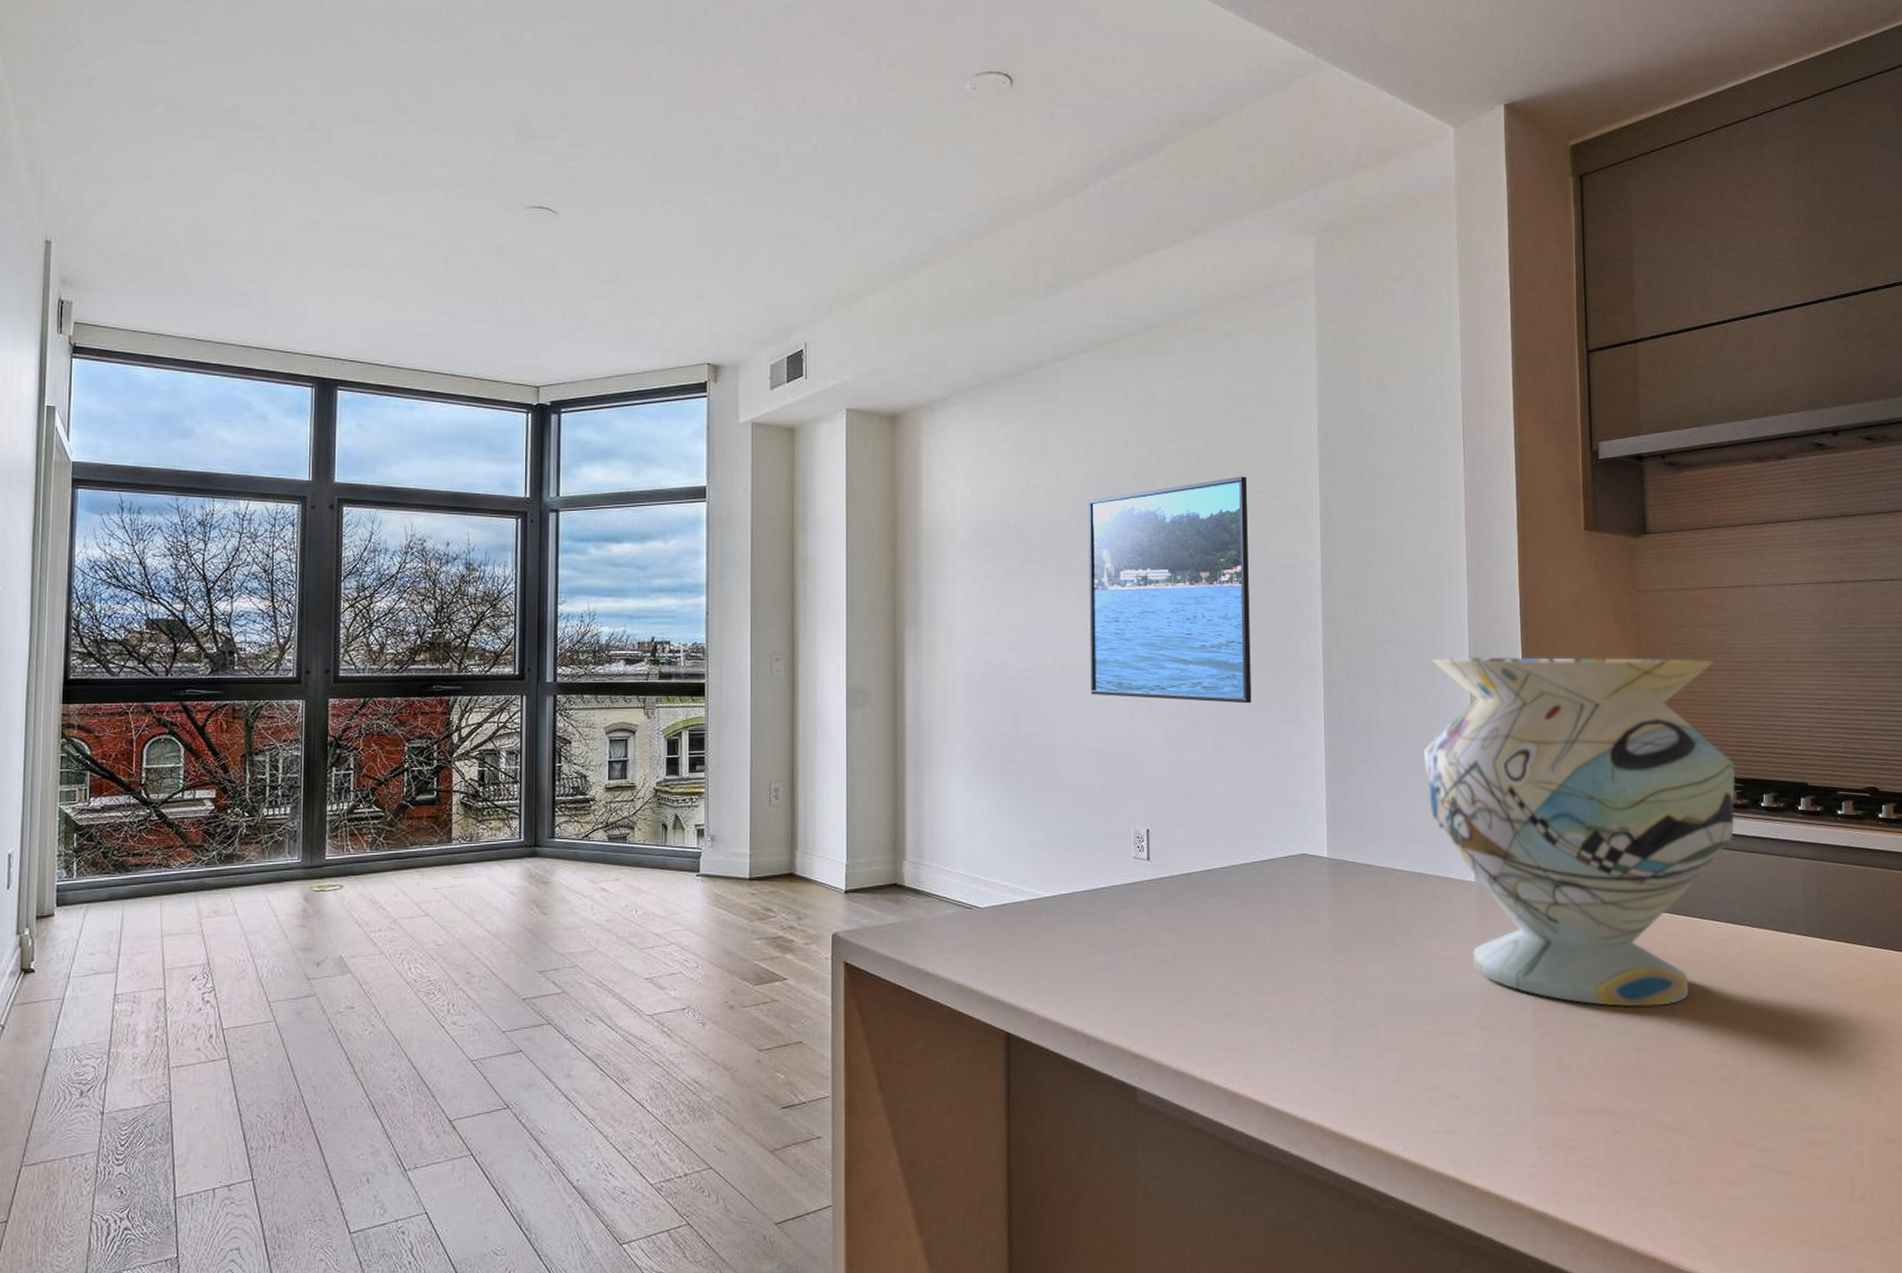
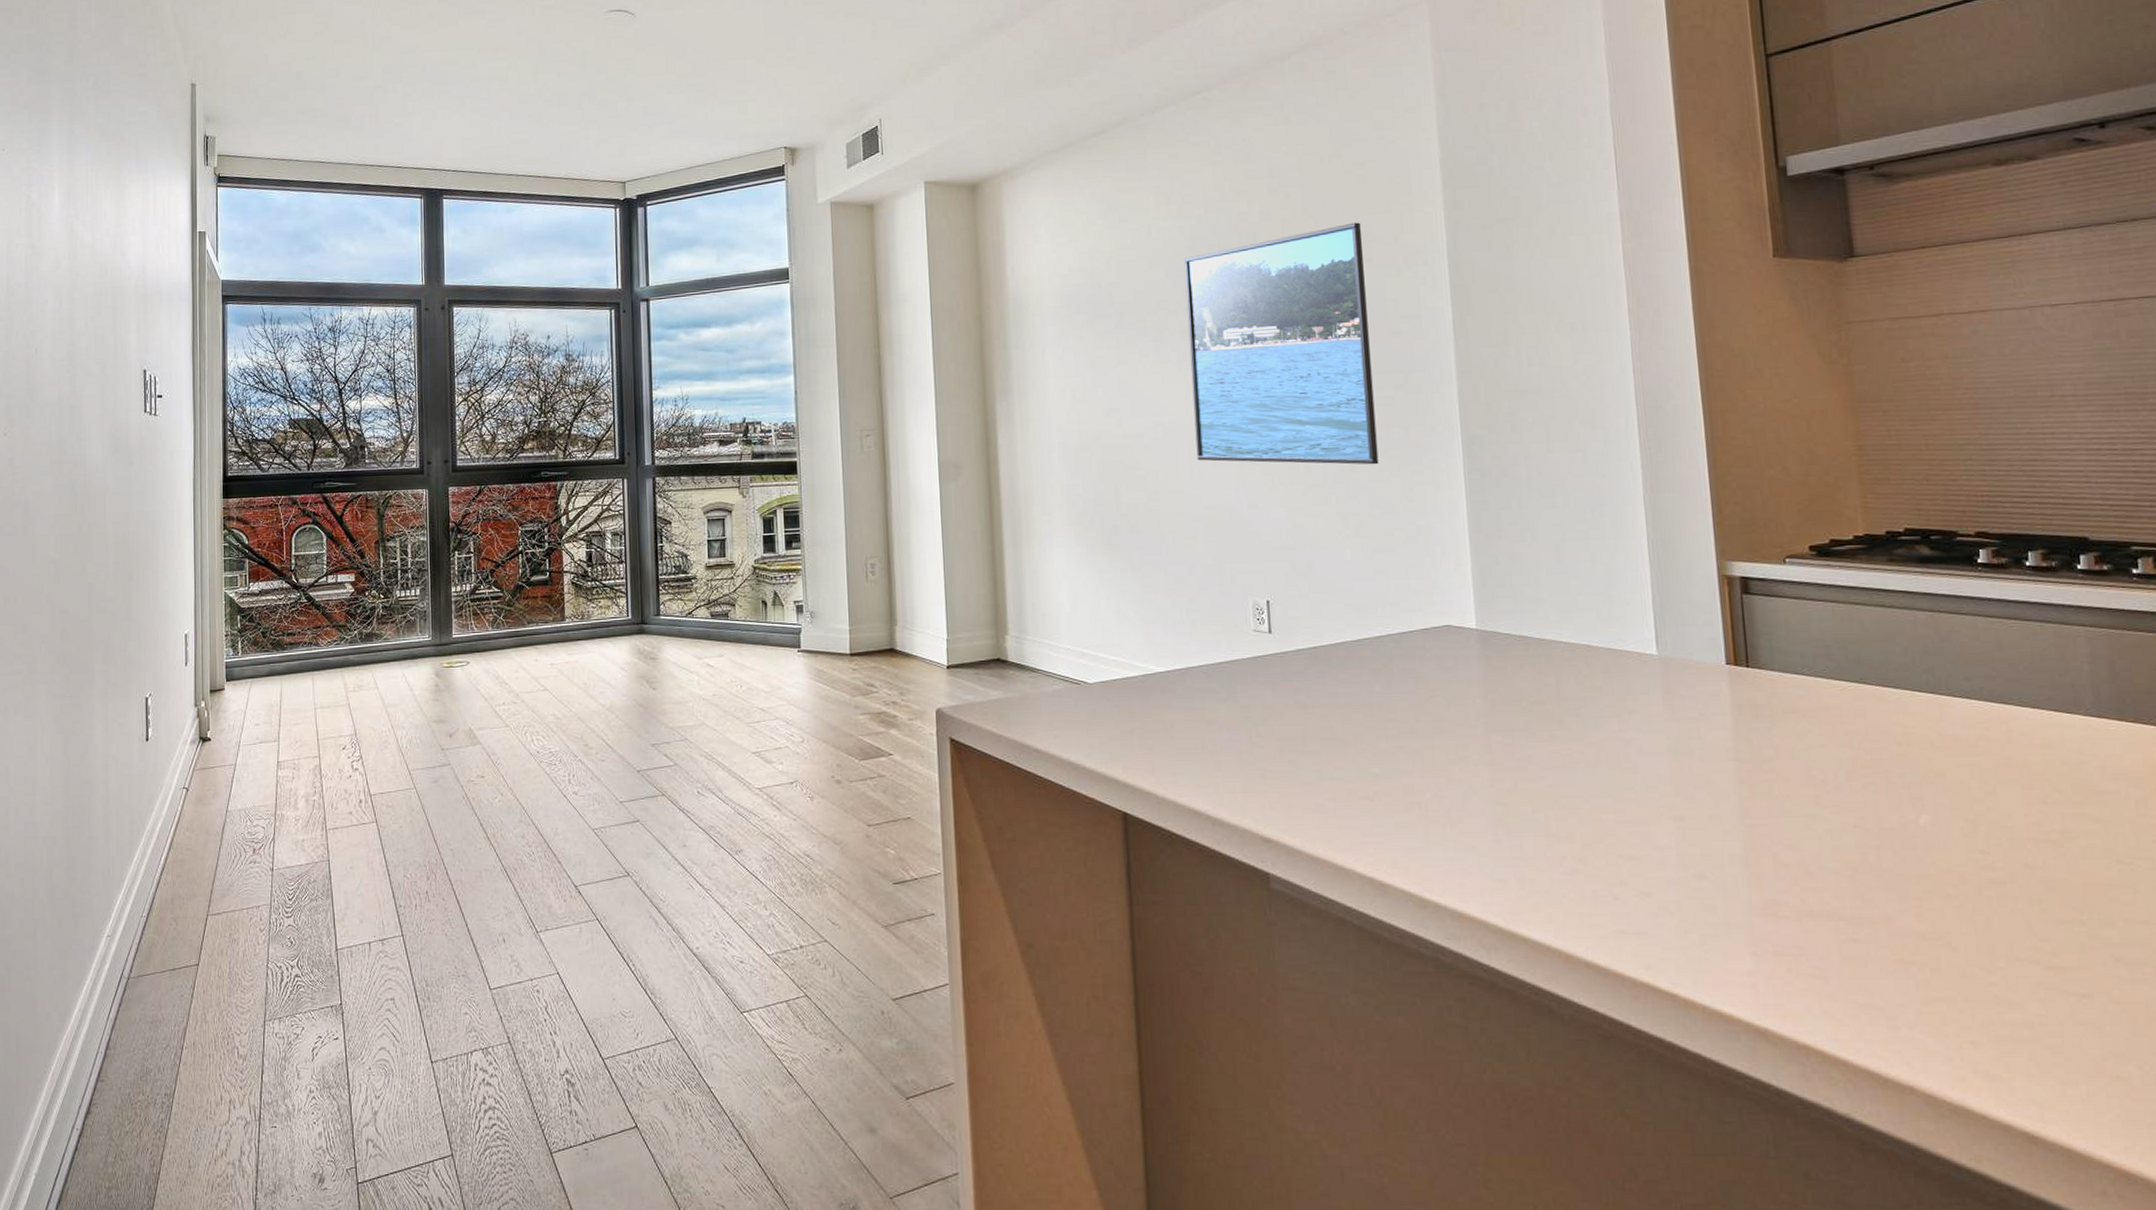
decorative vase: present [1423,657,1736,1007] -> none [1585,397,1990,798]

